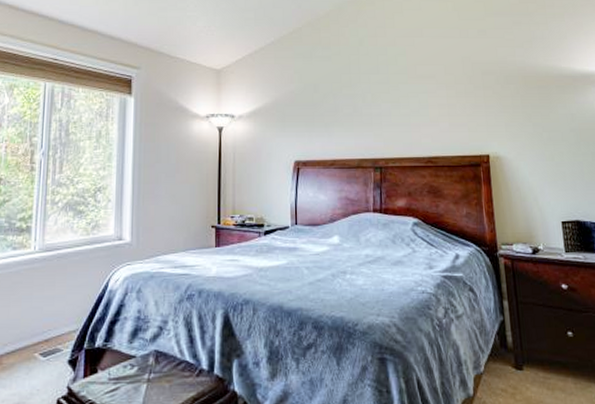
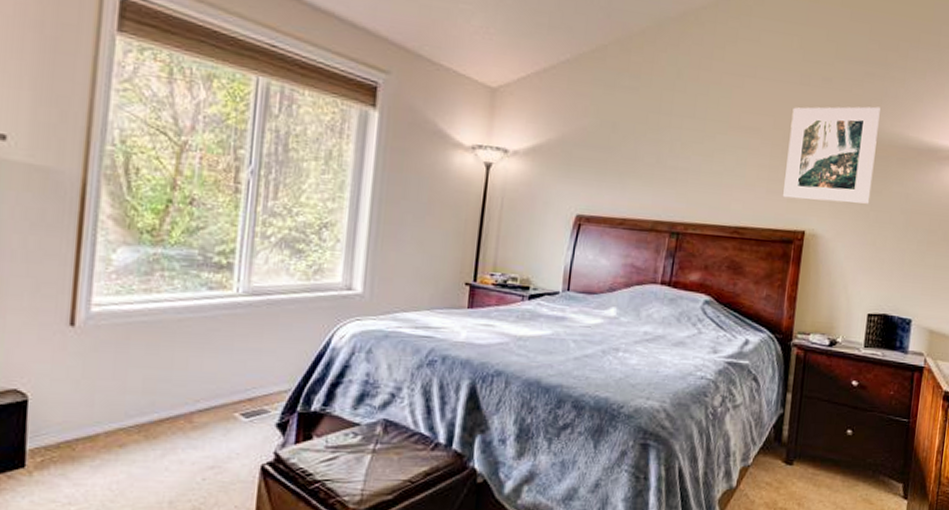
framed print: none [458,47,540,129] -> present [783,106,881,204]

